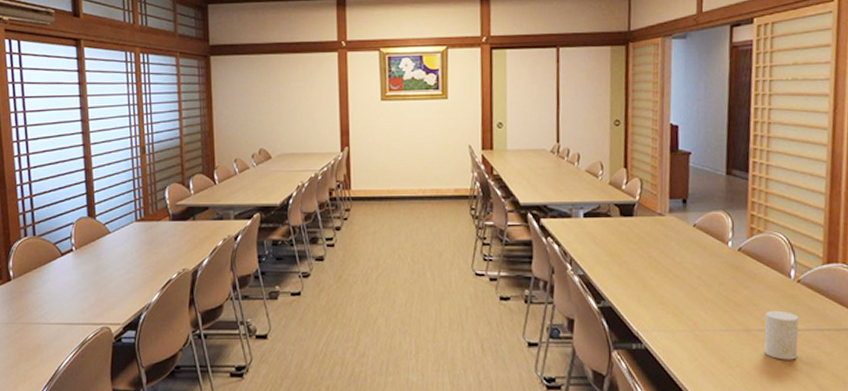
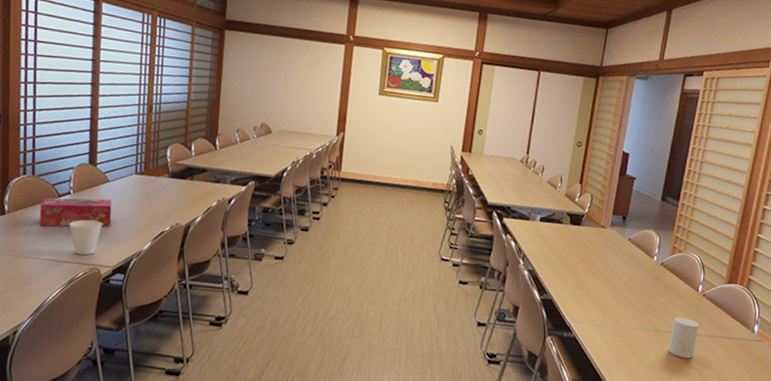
tissue box: none [44,251,117,289] -> present [39,197,112,227]
cup: none [75,277,108,315] -> present [69,220,103,256]

